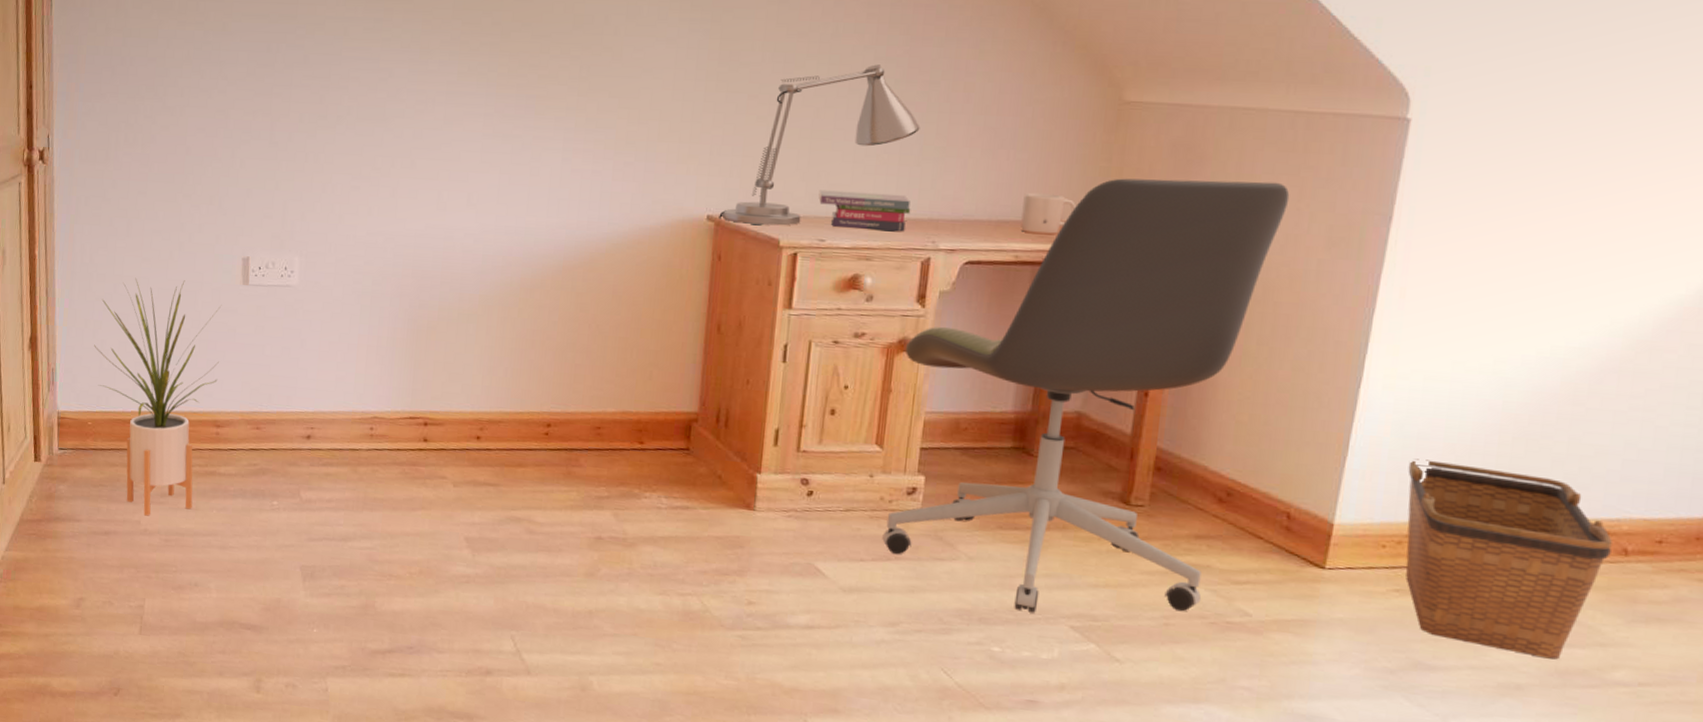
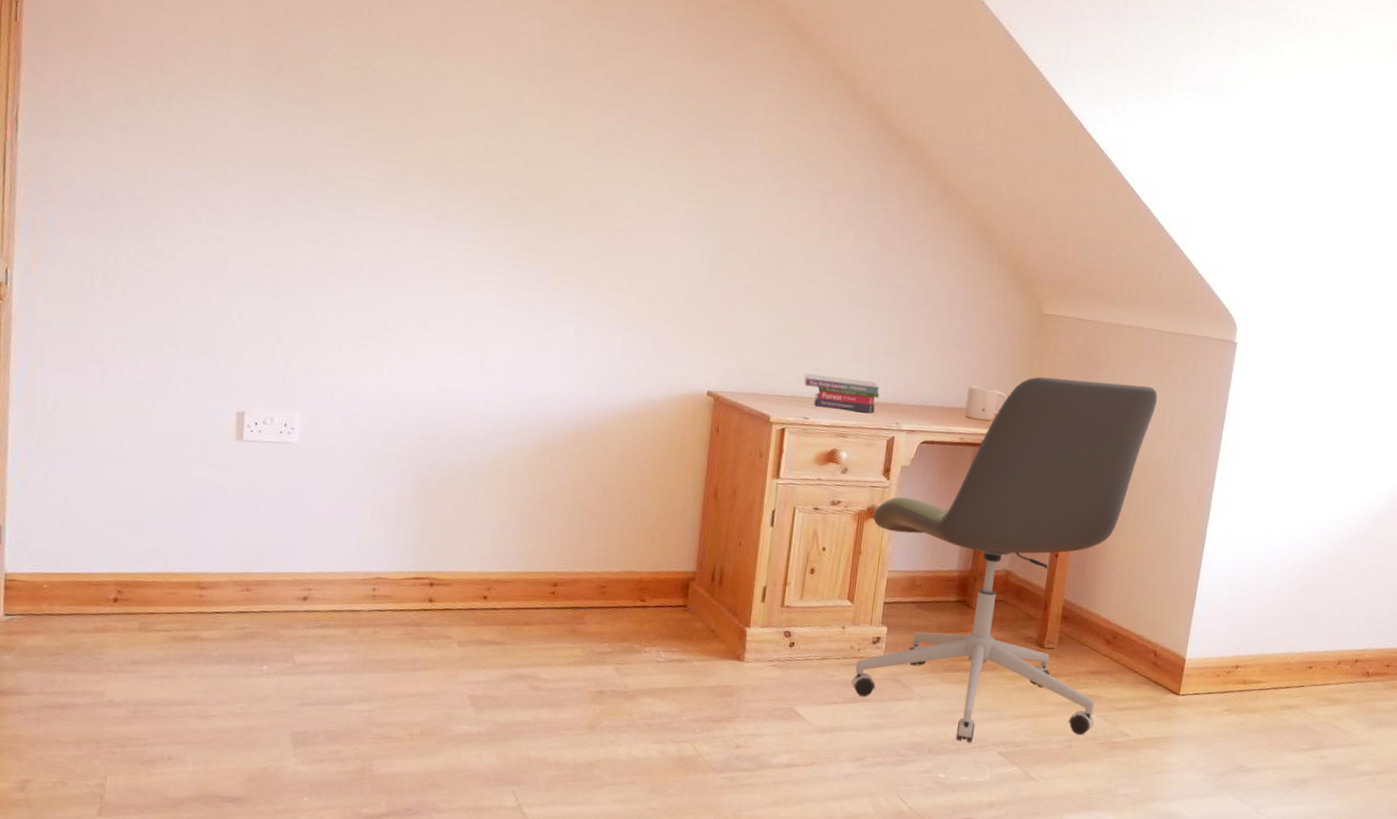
house plant: present [94,277,222,516] -> none [54,428,211,686]
desk lamp: present [719,64,920,226] -> none [717,266,888,404]
bicycle basket: present [1405,458,1612,660] -> none [1232,606,1360,758]

